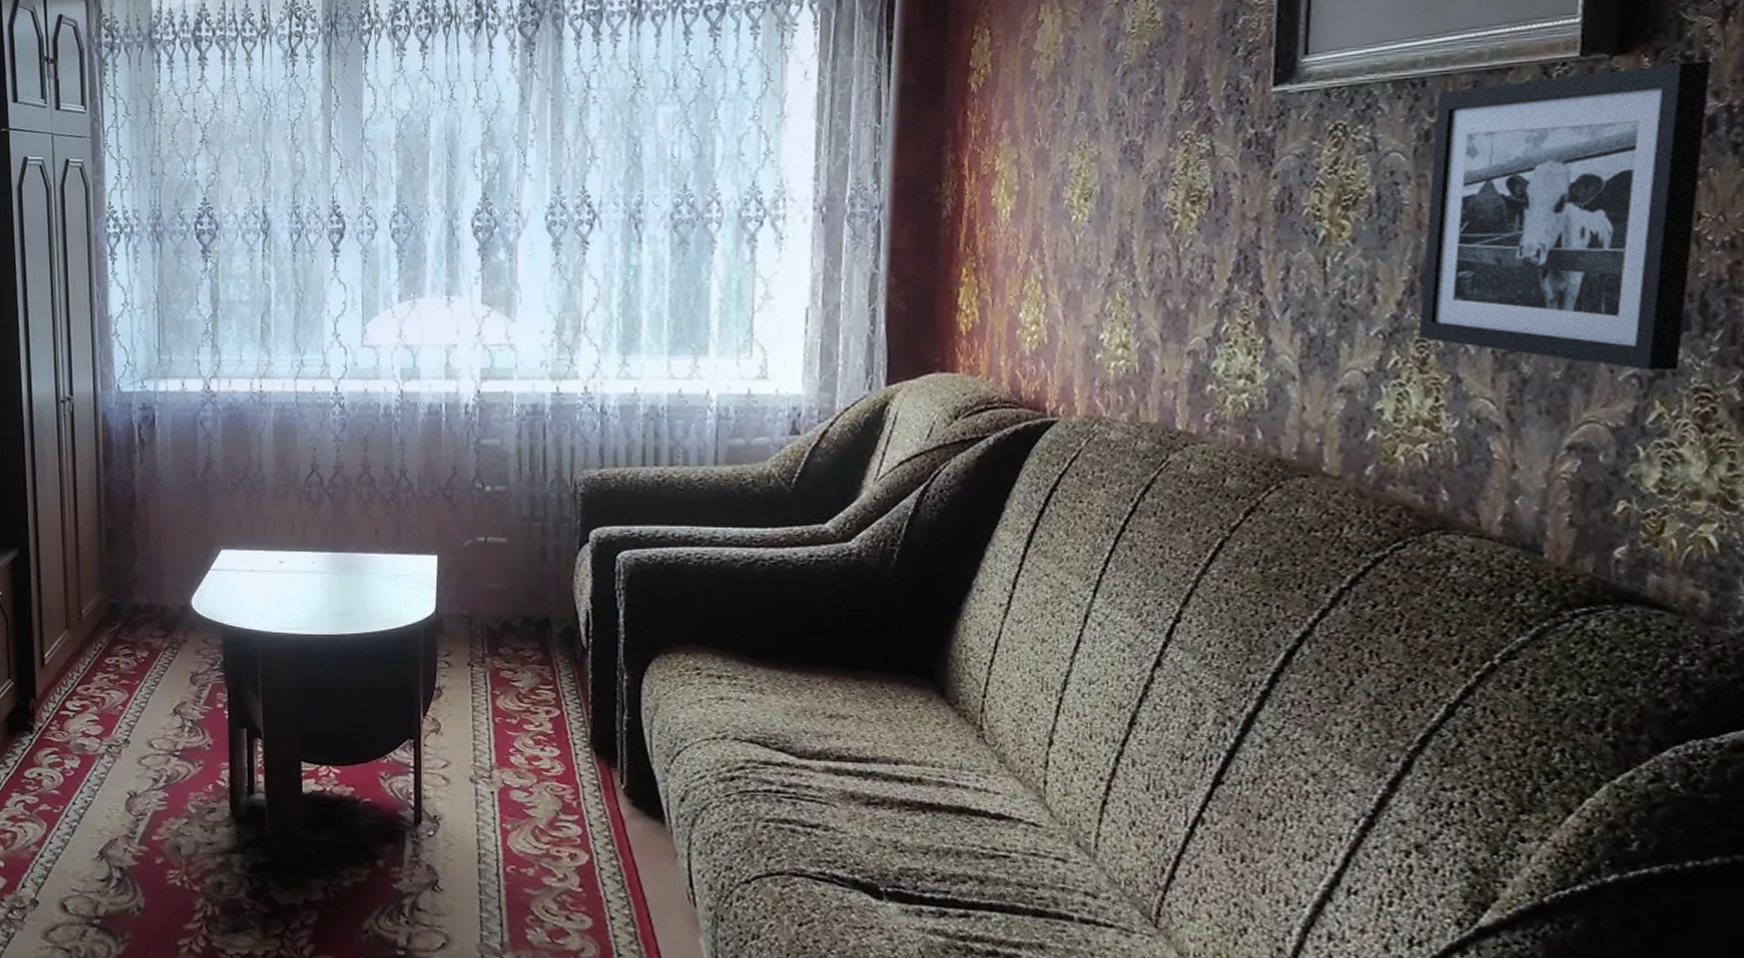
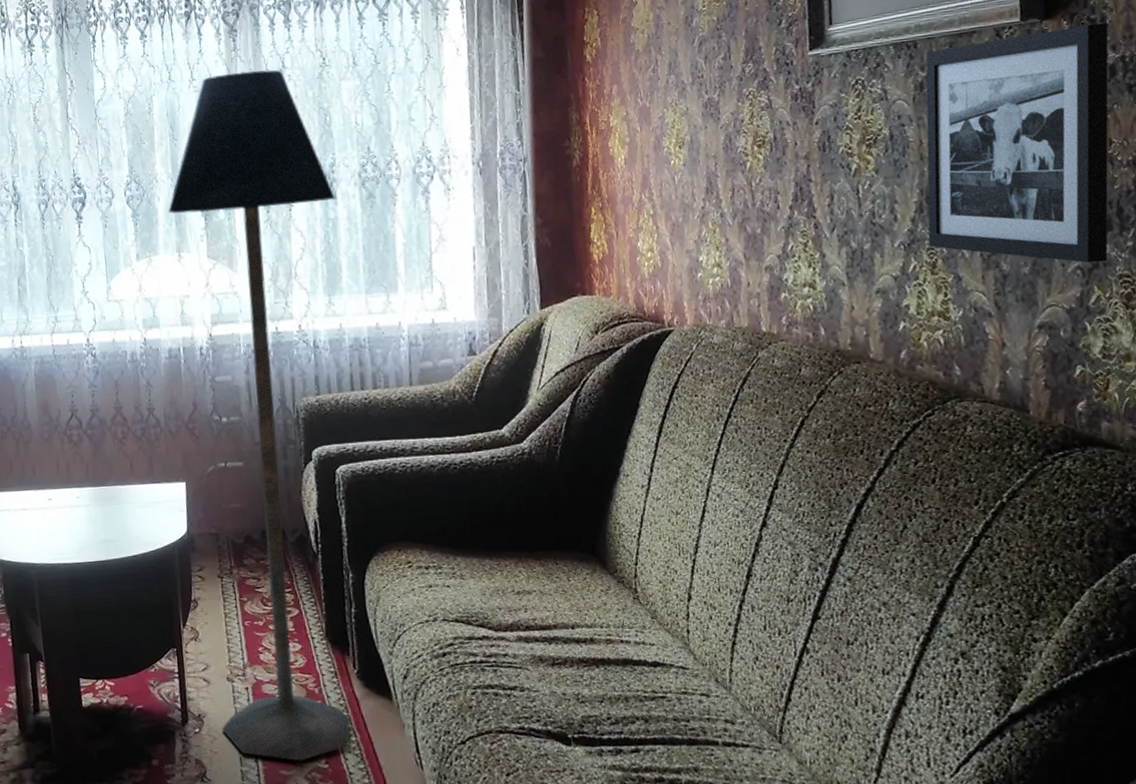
floor lamp: none [439,90,641,881] -> present [168,69,351,761]

